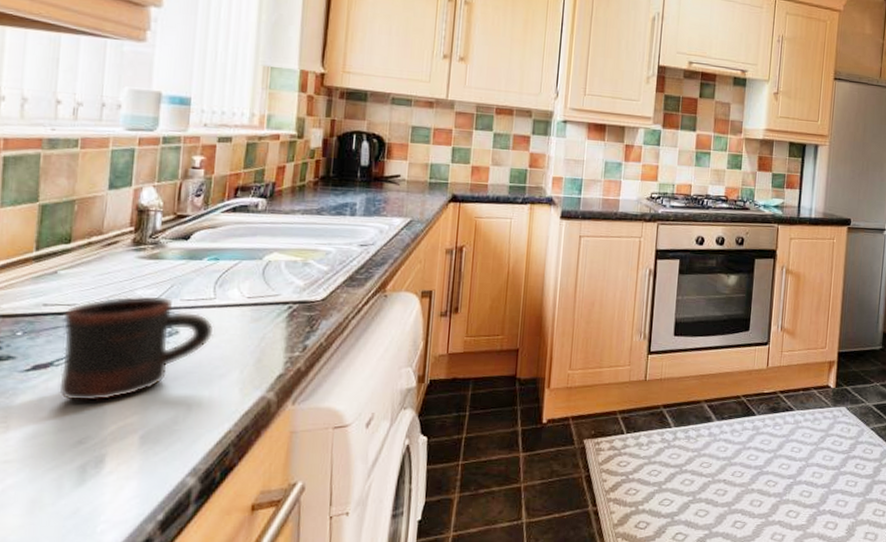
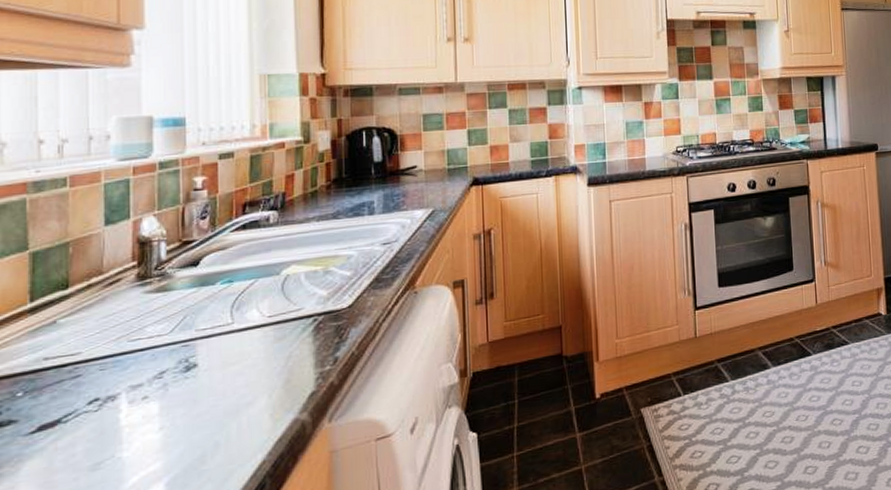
mug: present [58,295,214,402] -> none [68,329,235,458]

